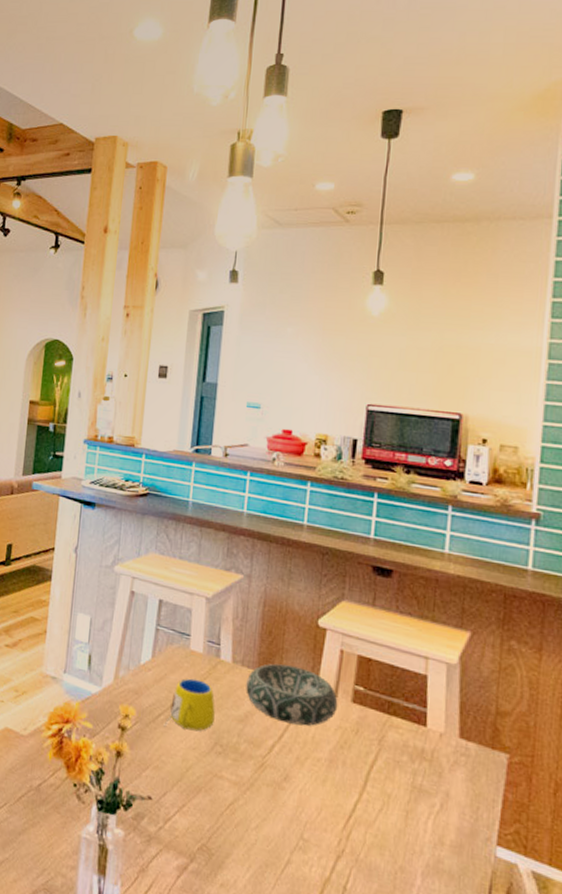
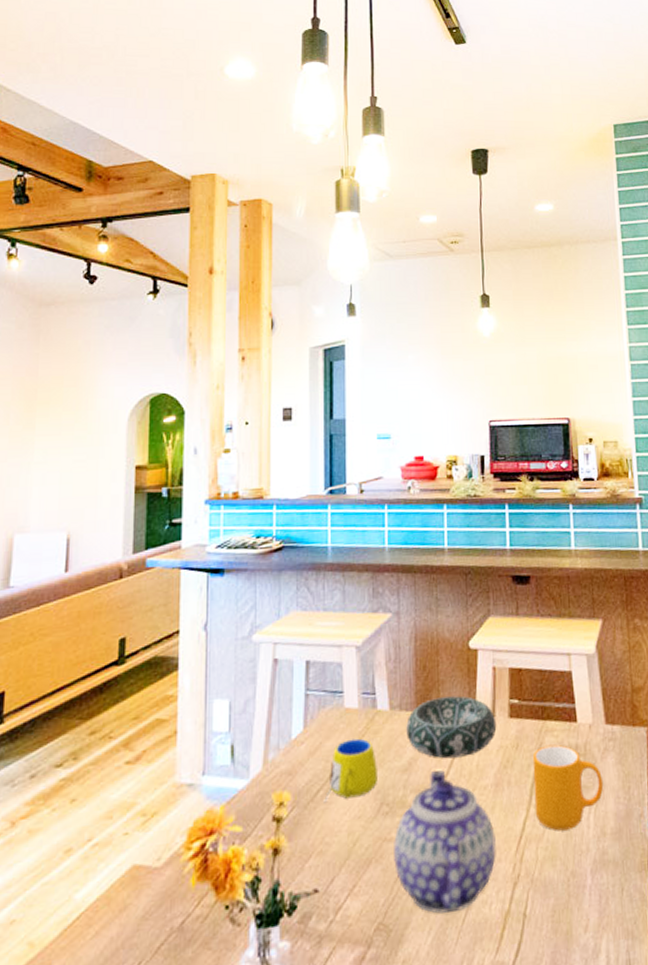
teapot: none [222,729,324,862] -> present [394,770,496,914]
mug: none [368,739,449,827] -> present [532,744,604,832]

